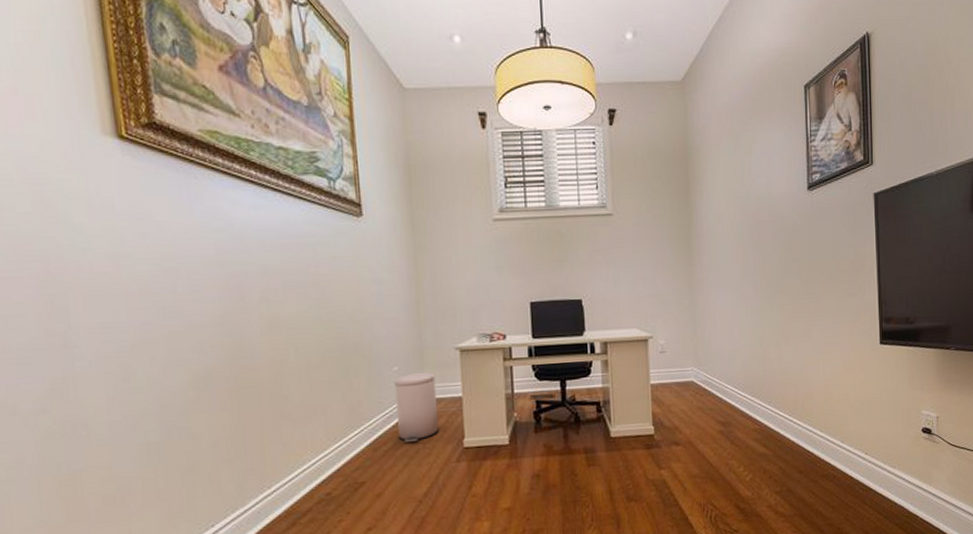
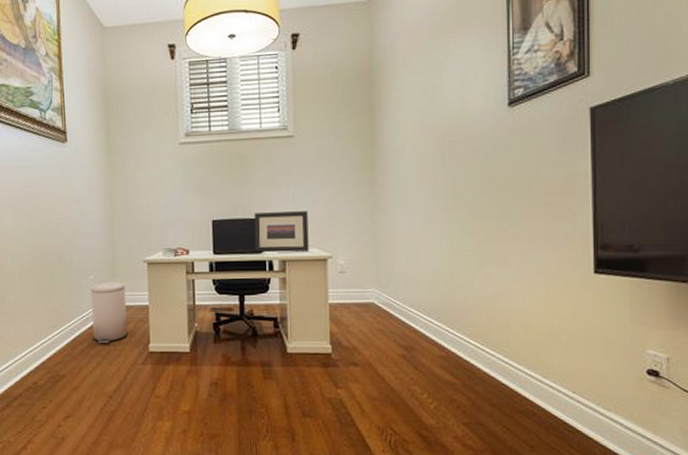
picture frame: none [574,291,630,335] -> present [254,211,309,253]

